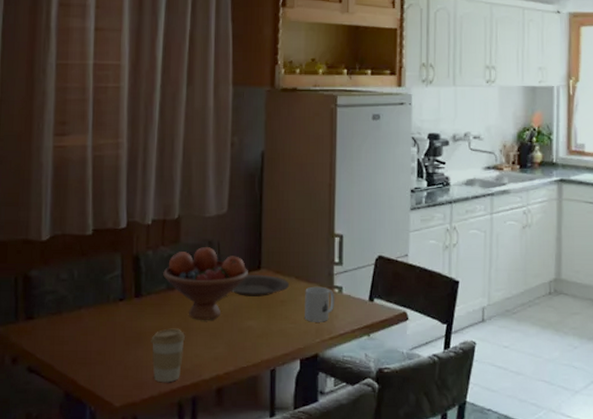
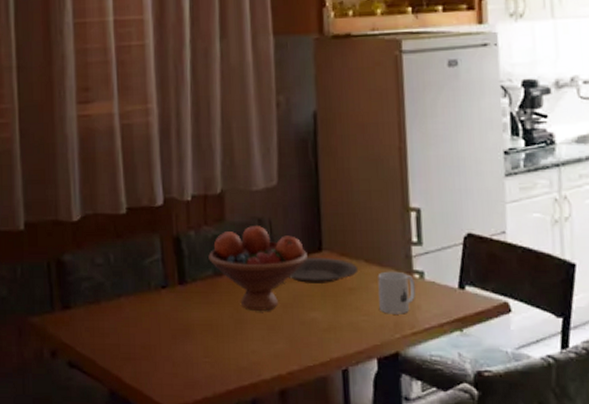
coffee cup: present [151,328,185,383] -> none [200,320,239,383]

